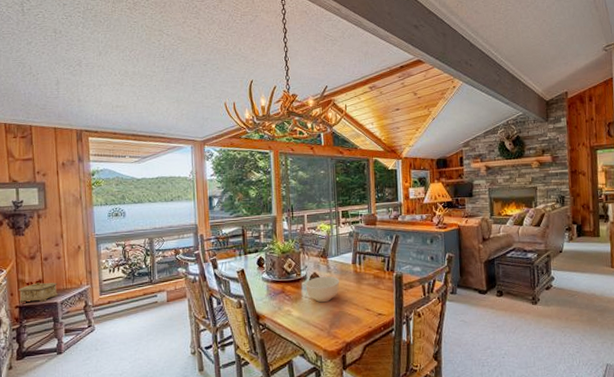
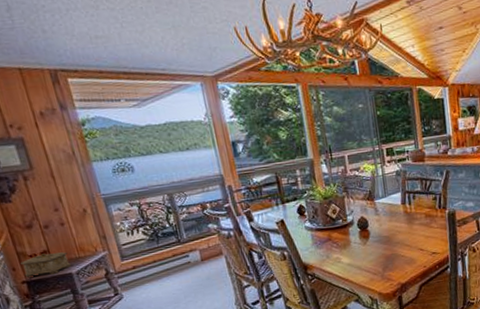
bowl: present [305,276,340,303] -> none [353,219,390,247]

